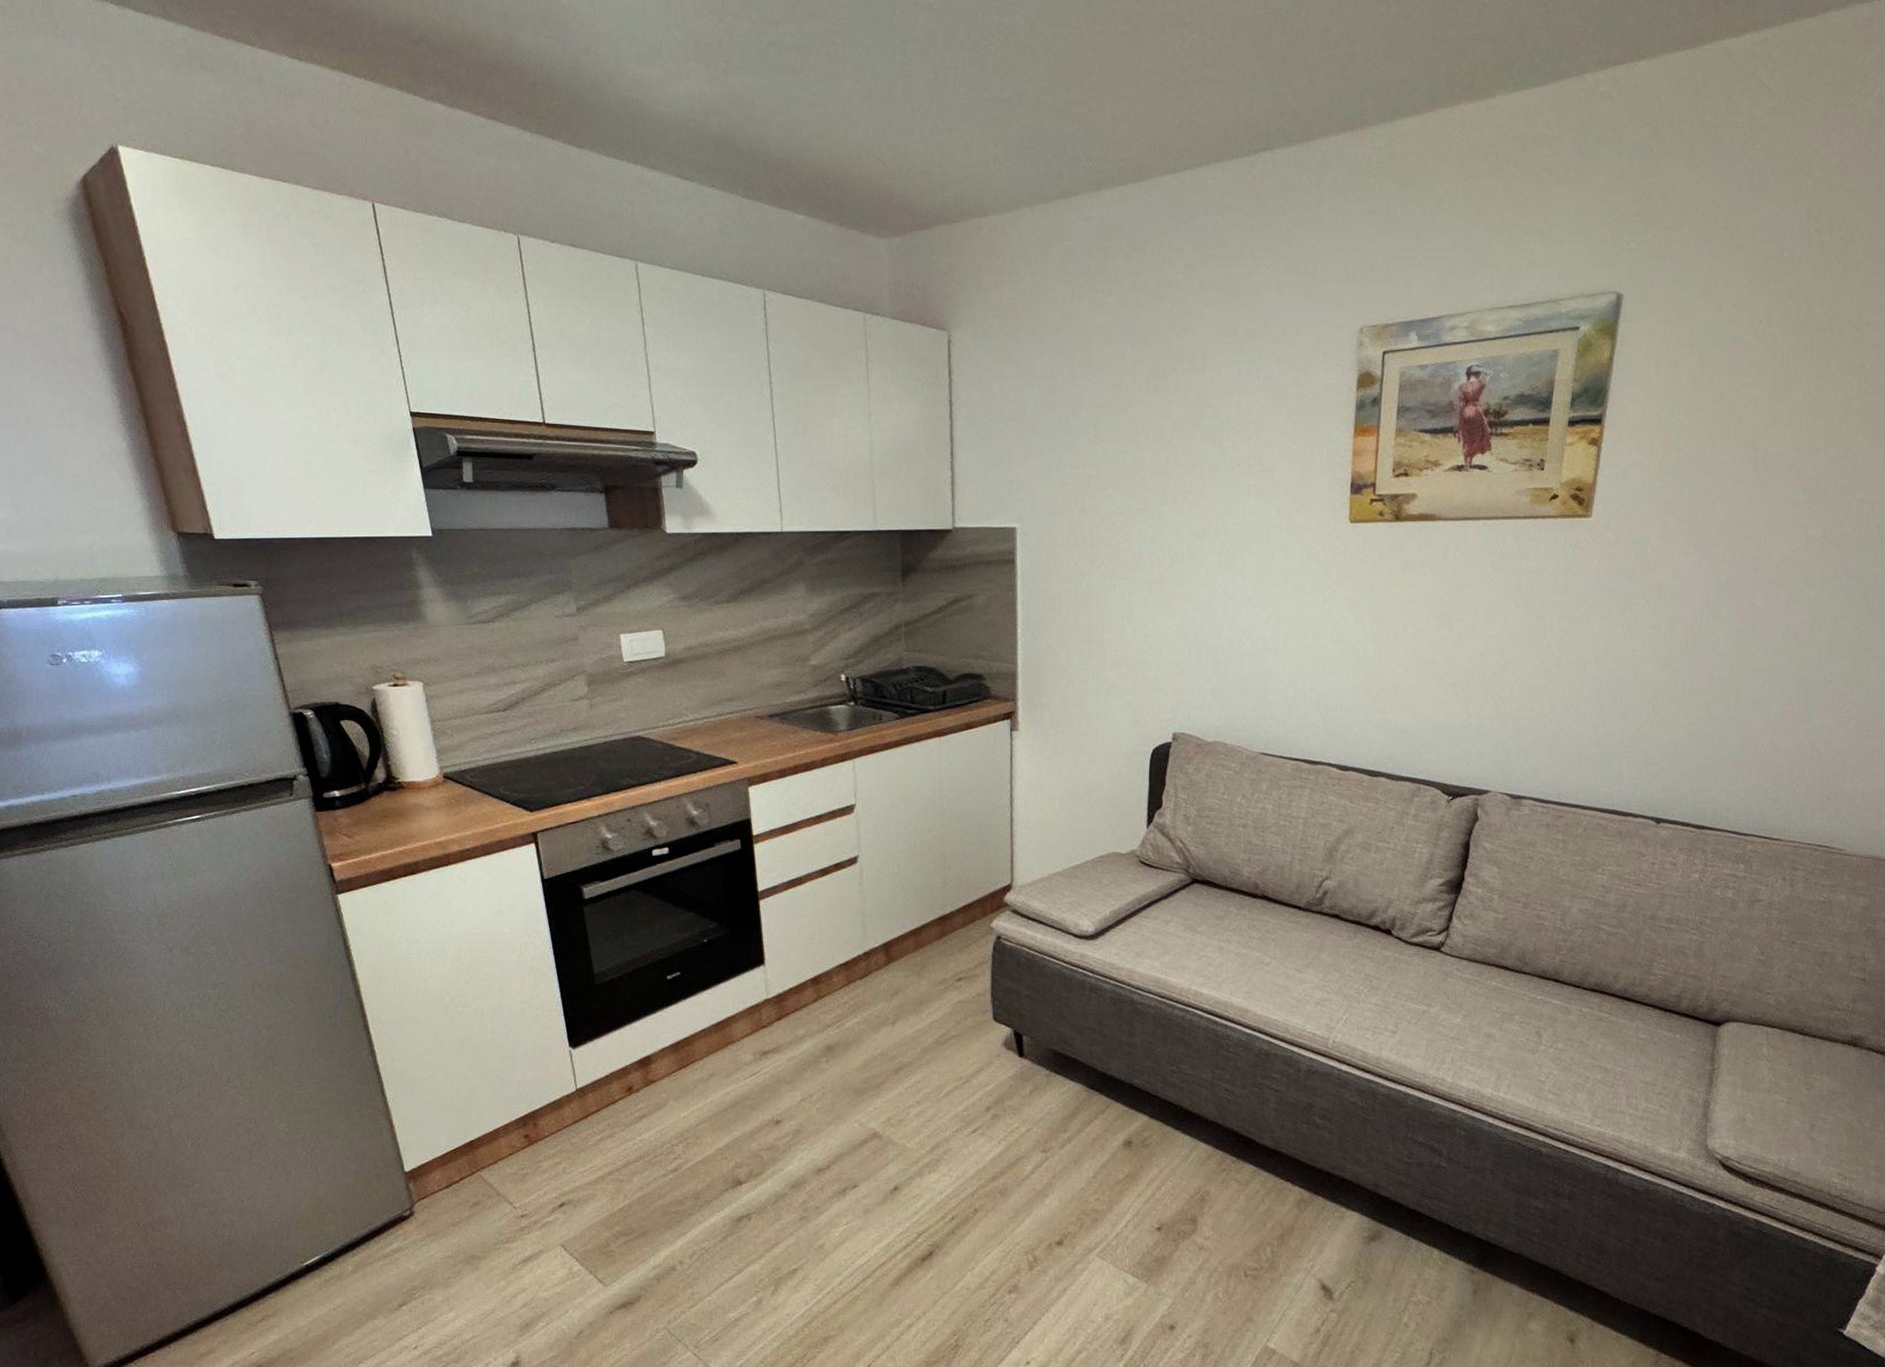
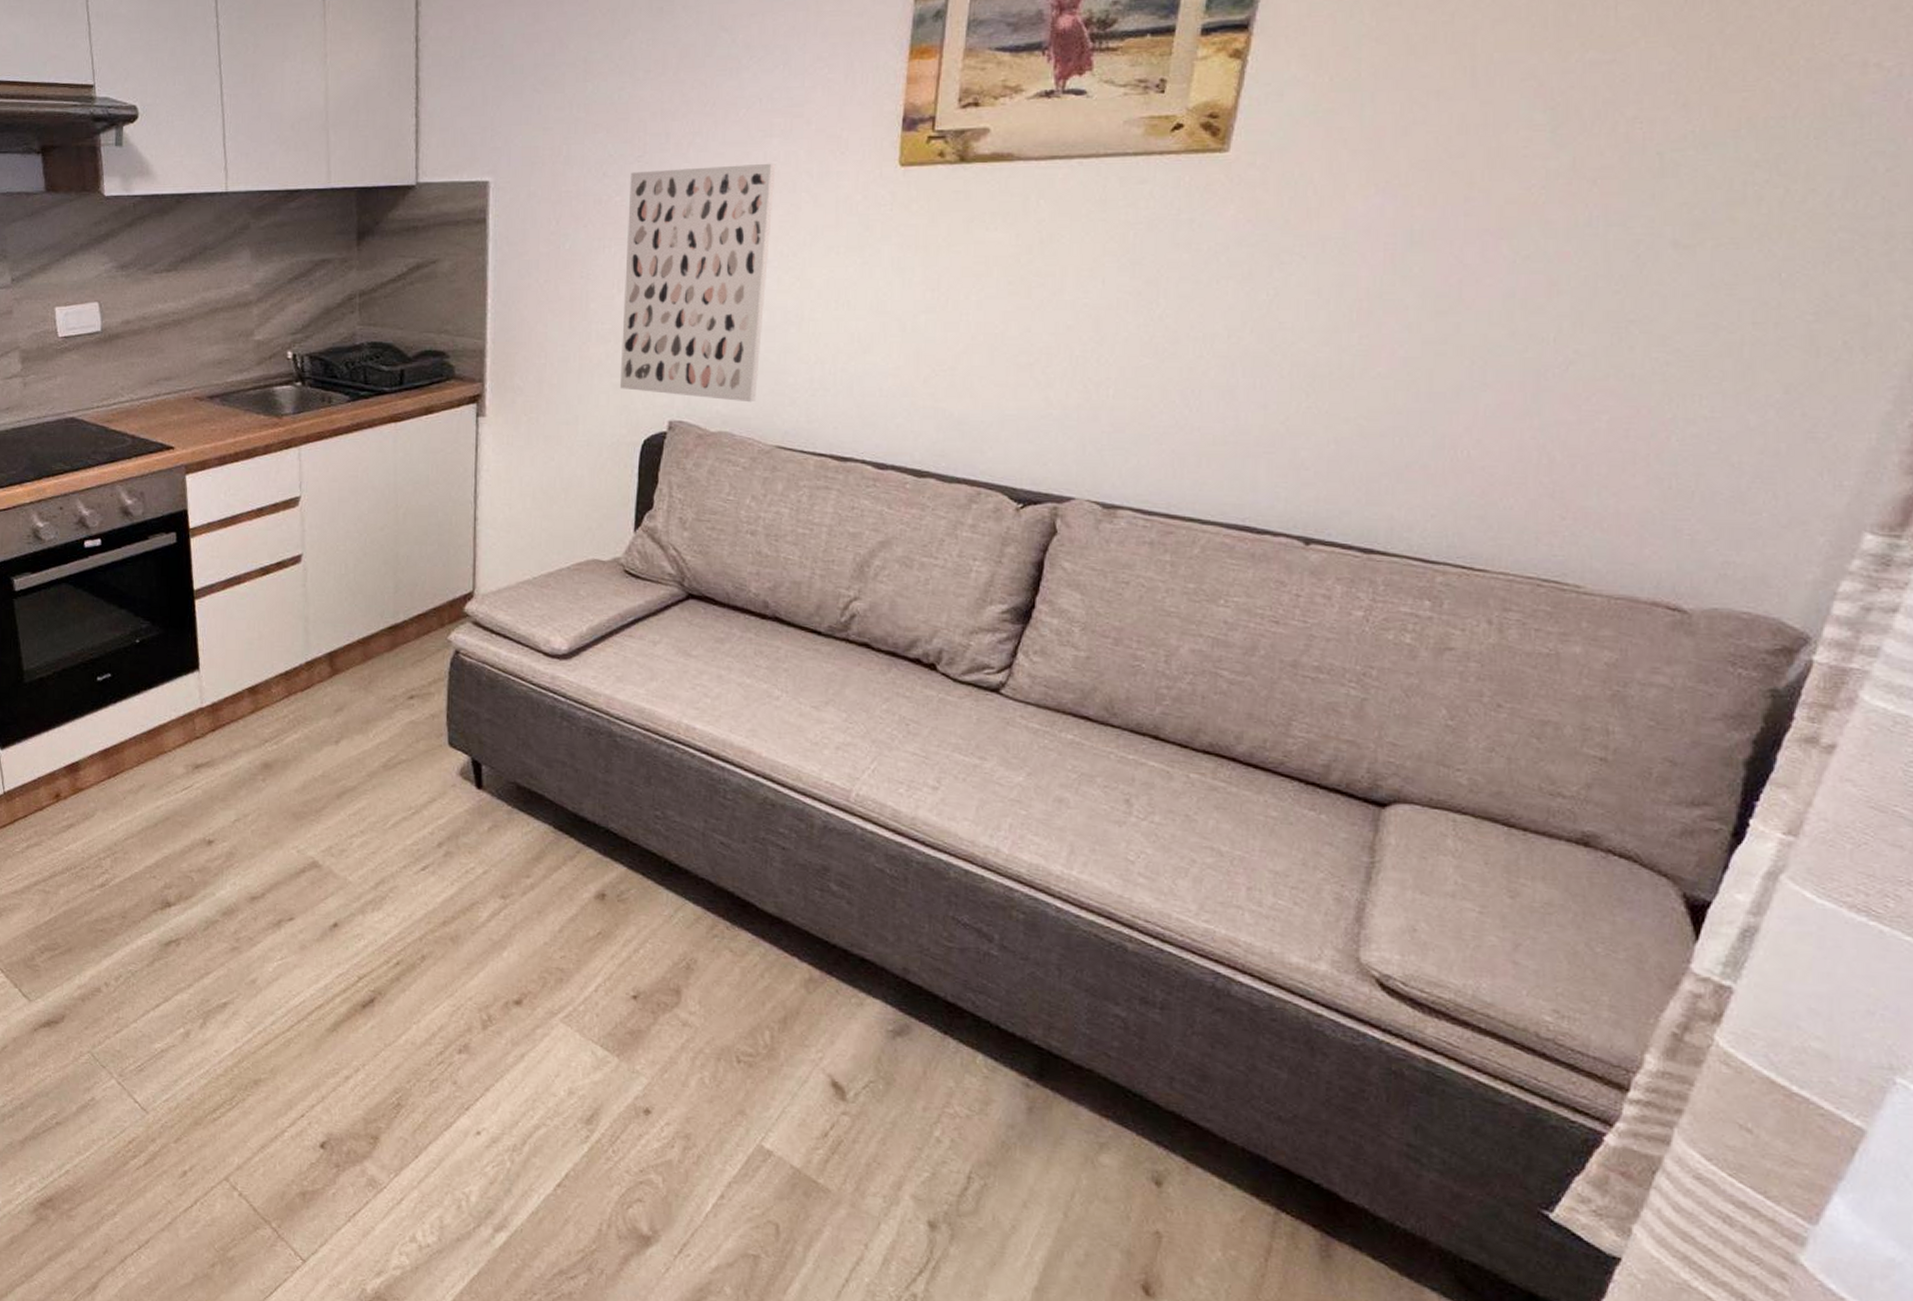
wall art: none [1131,517,1253,717] -> present [619,163,776,403]

